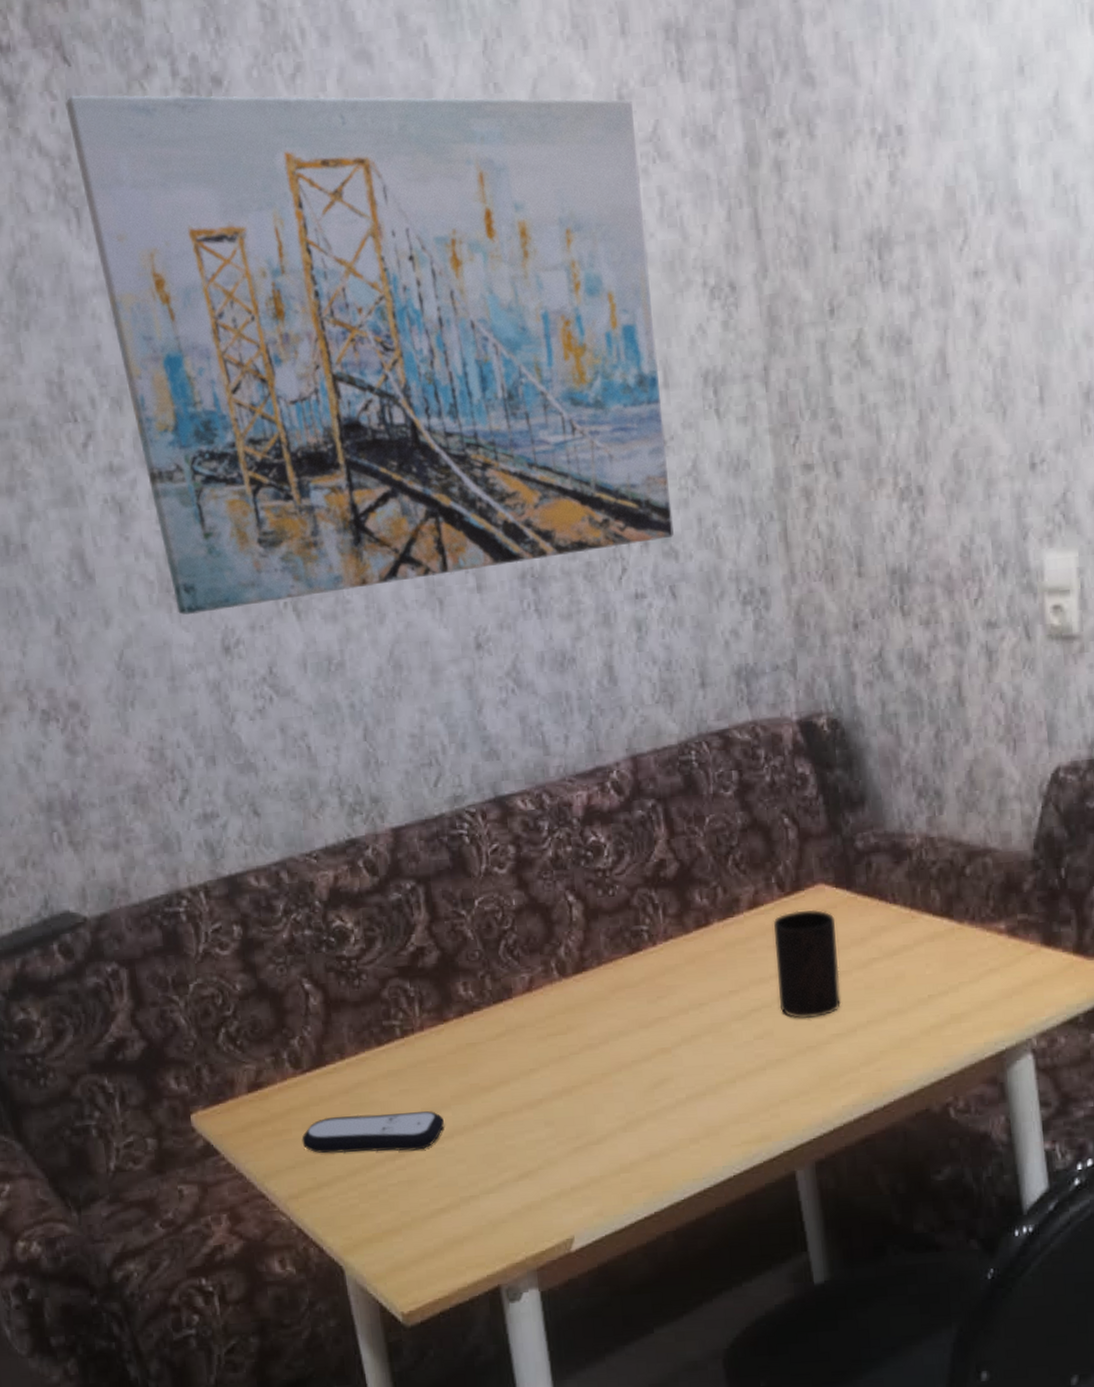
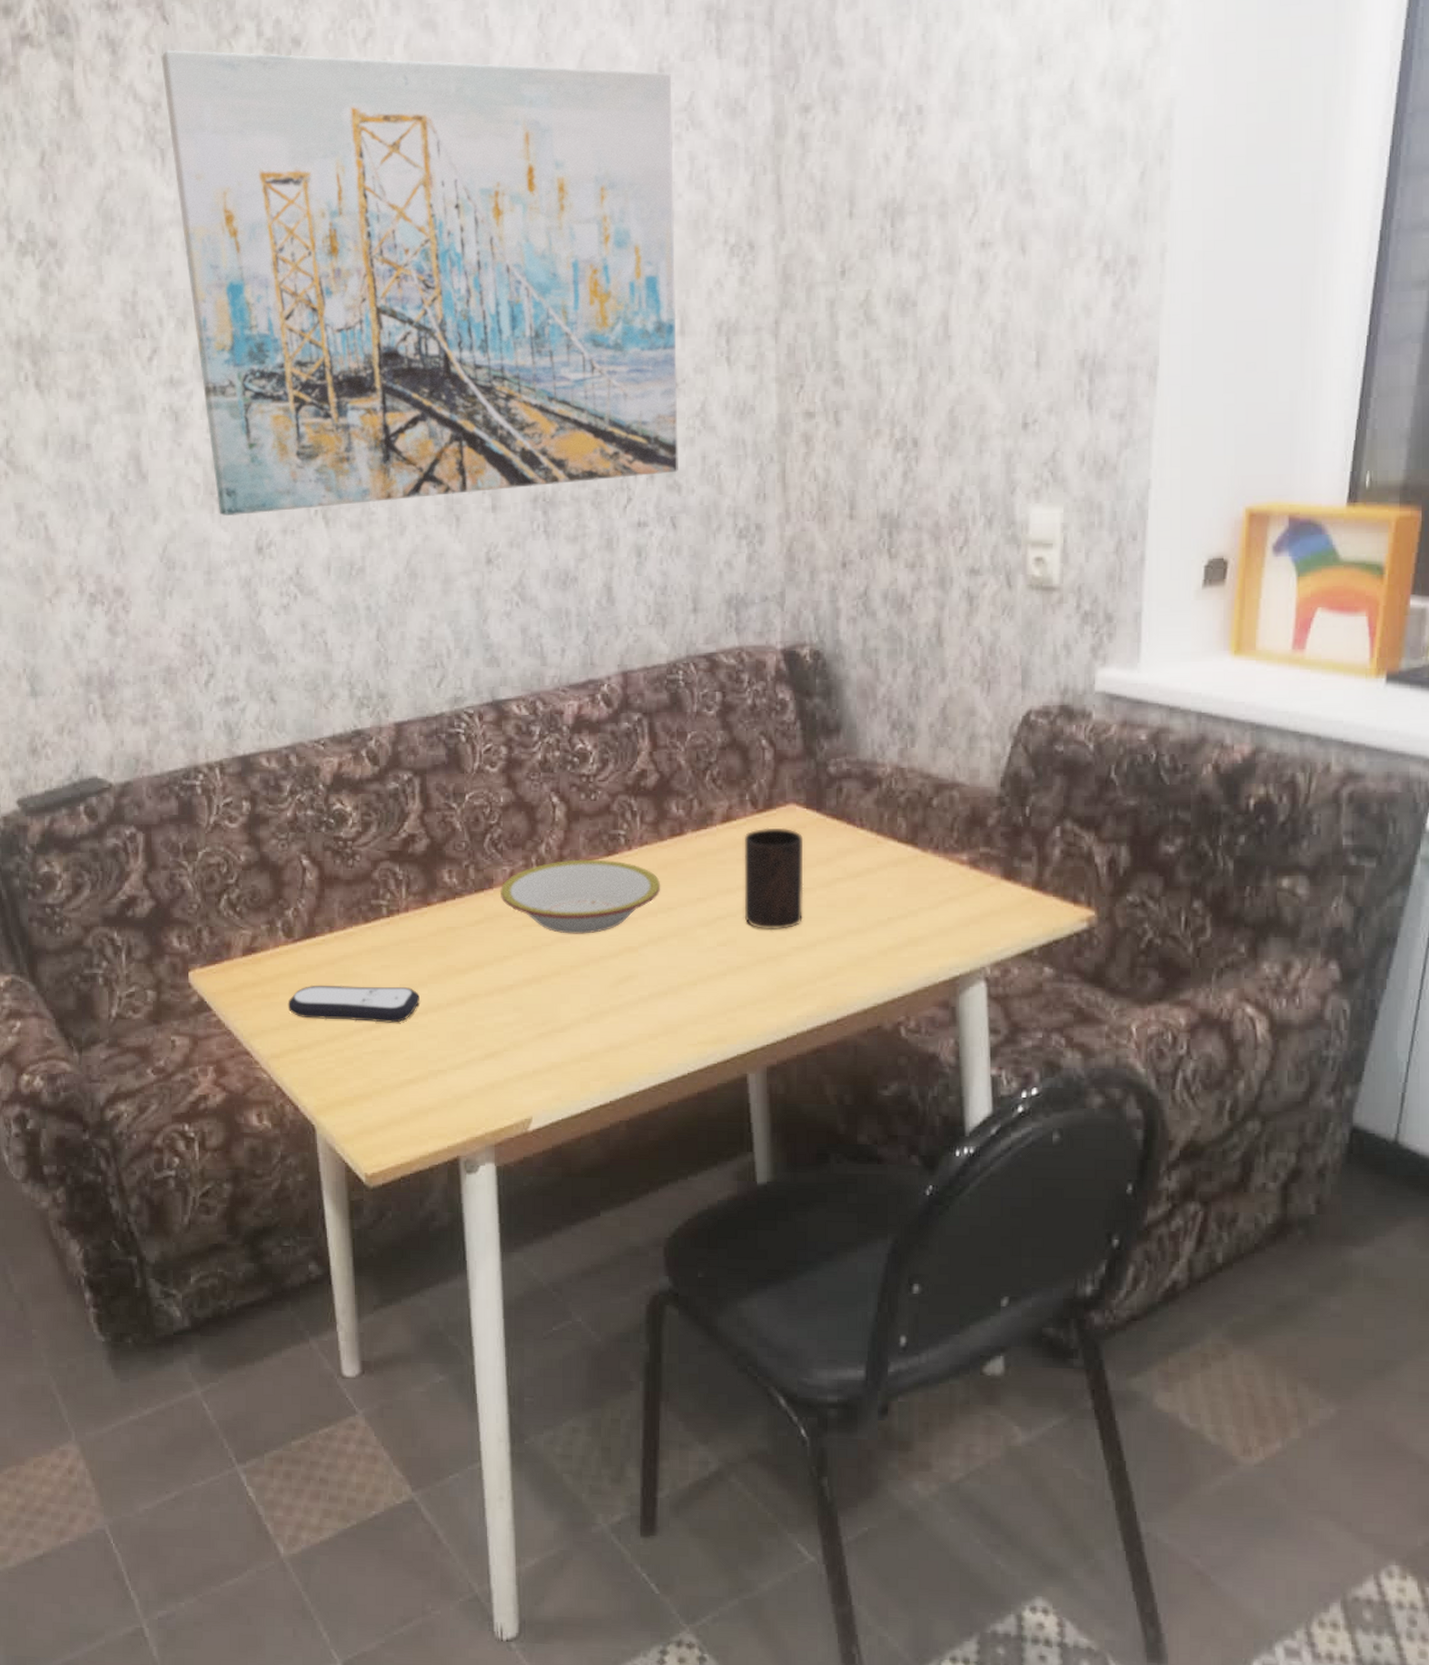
bowl: none [519,958,691,1040] -> present [499,859,661,934]

